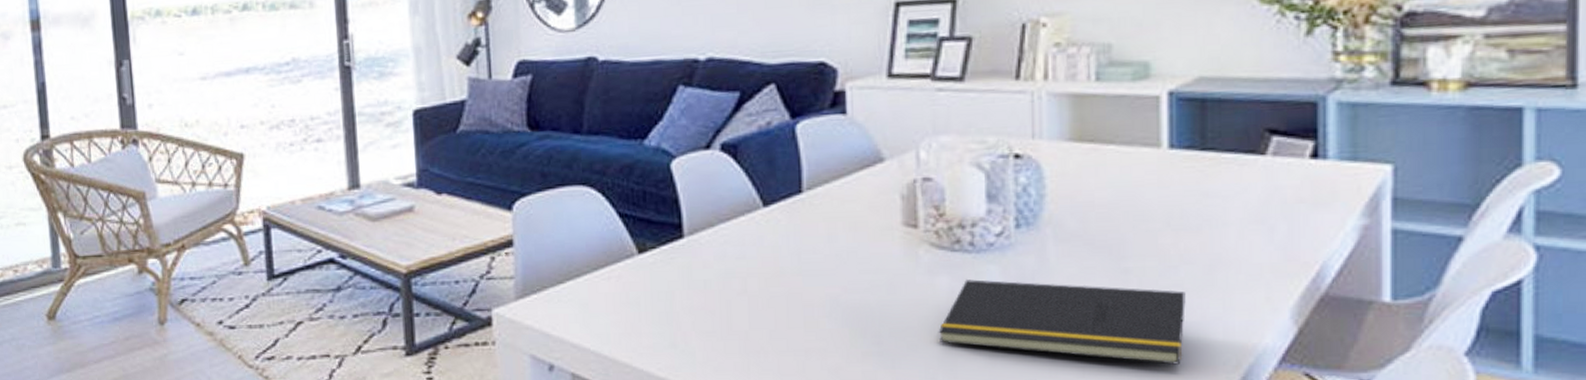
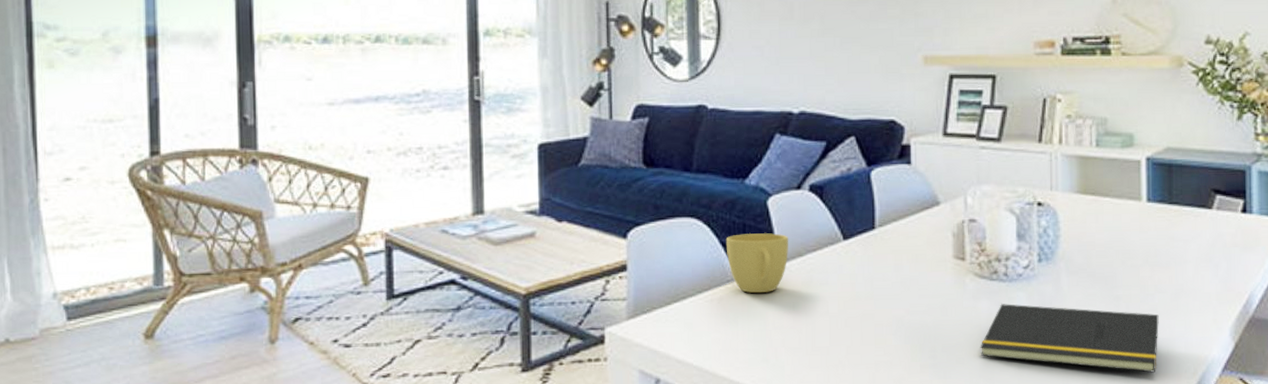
cup: none [623,201,698,269] -> present [725,233,789,293]

